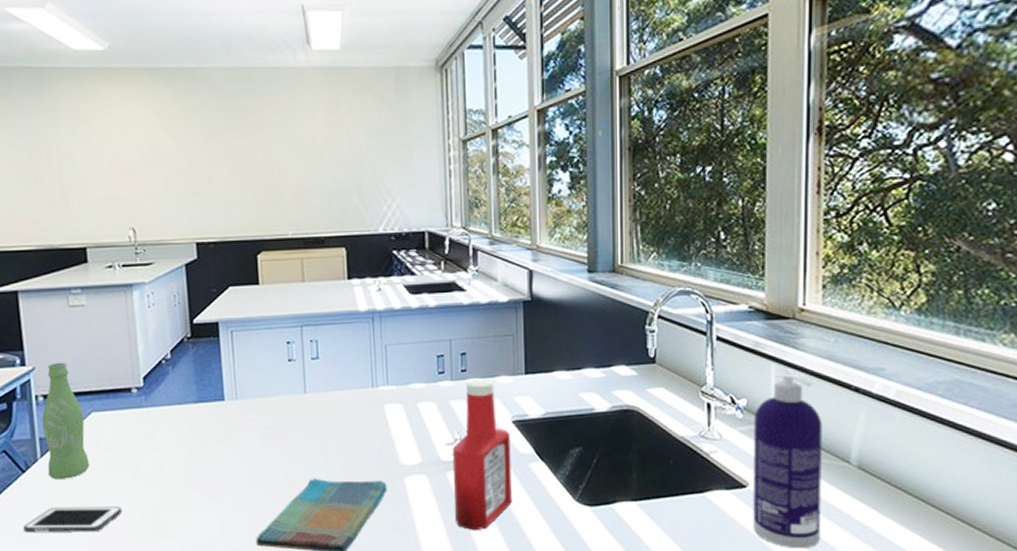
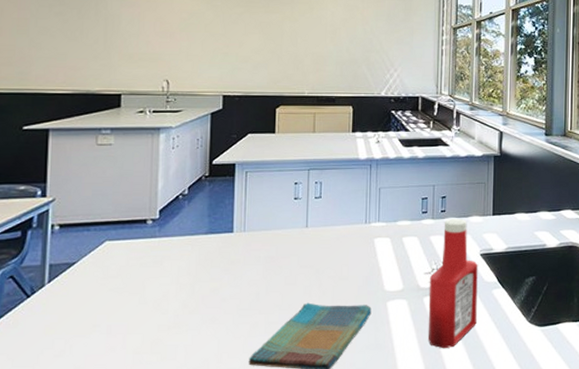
cell phone: present [23,506,122,532] -> none [20,330,123,355]
bottle: present [41,362,90,479] -> none [53,194,97,304]

